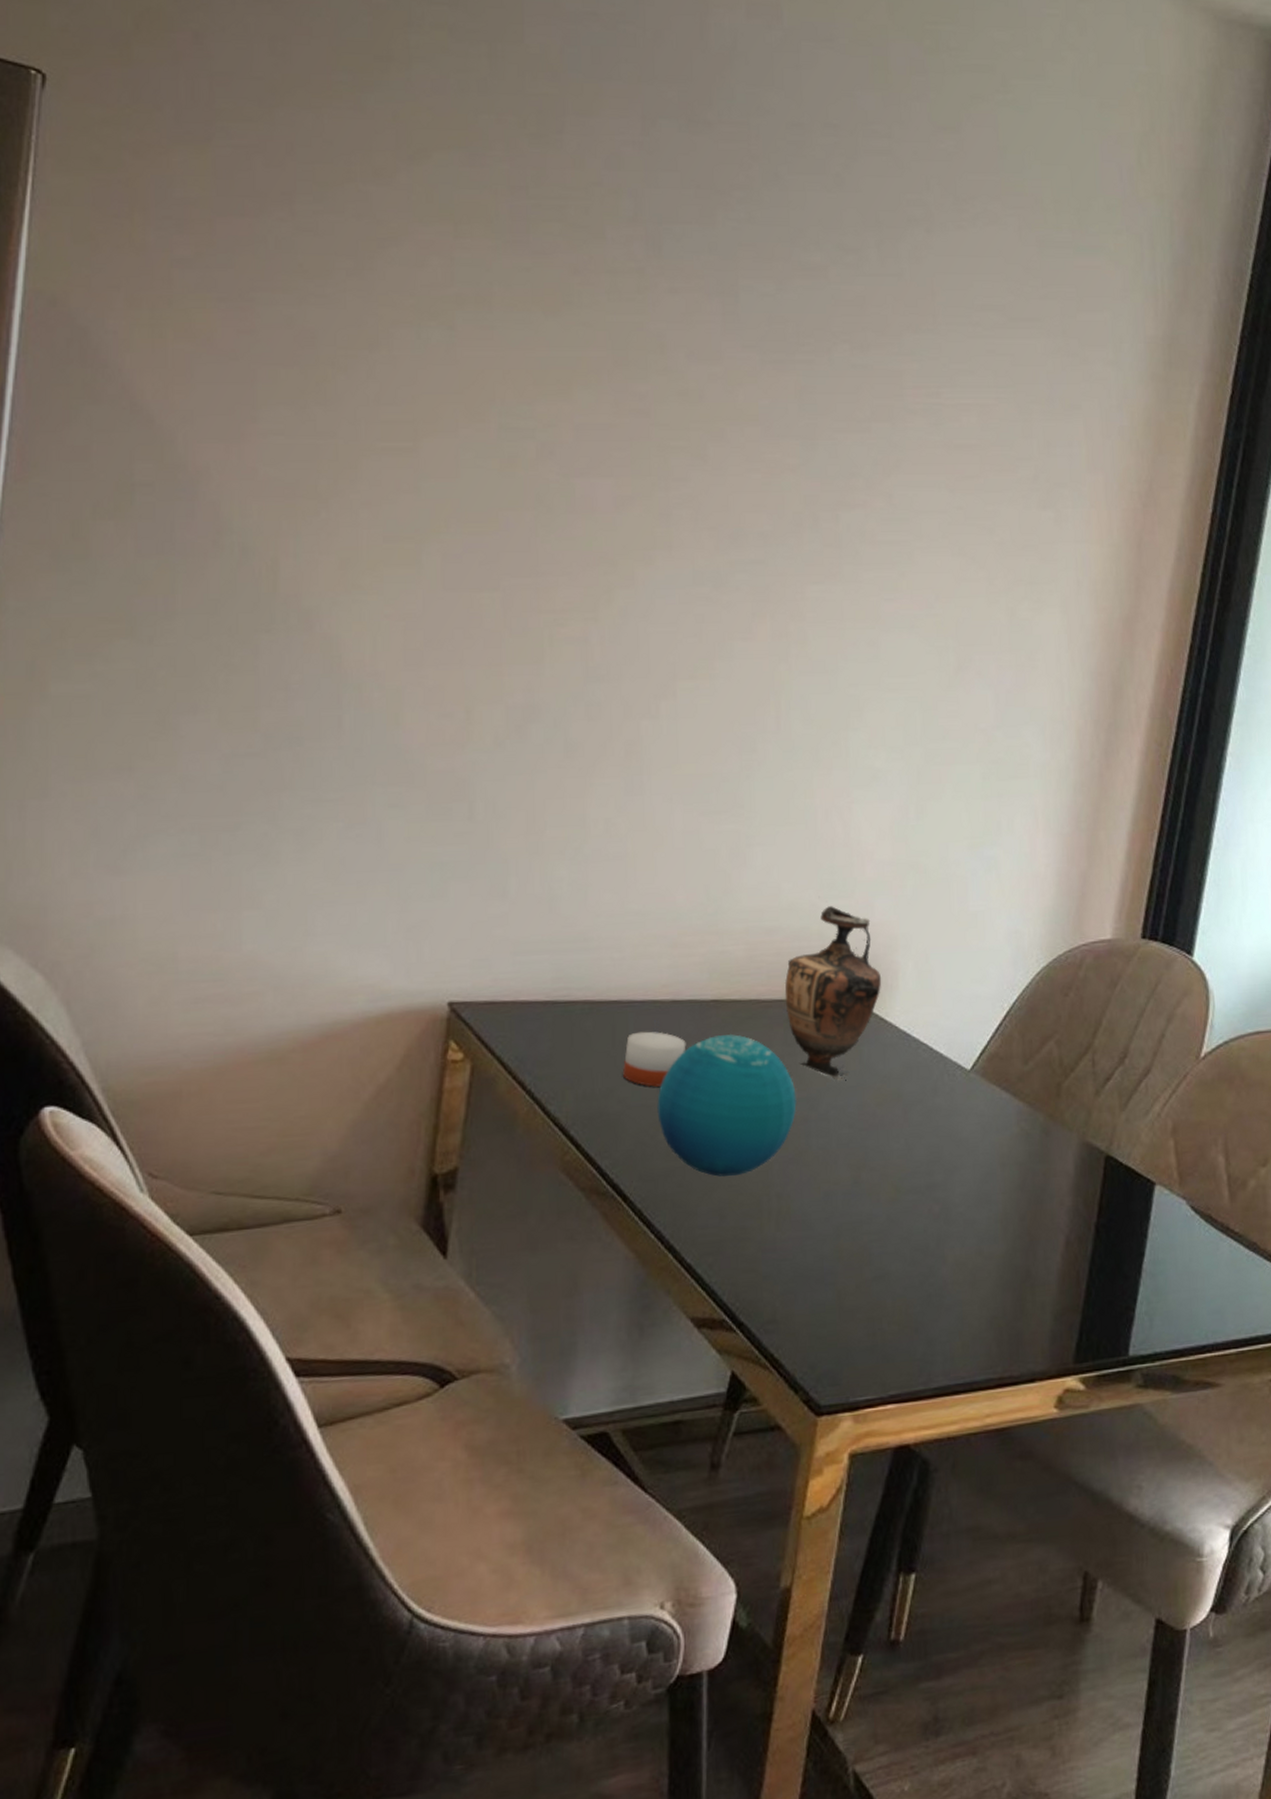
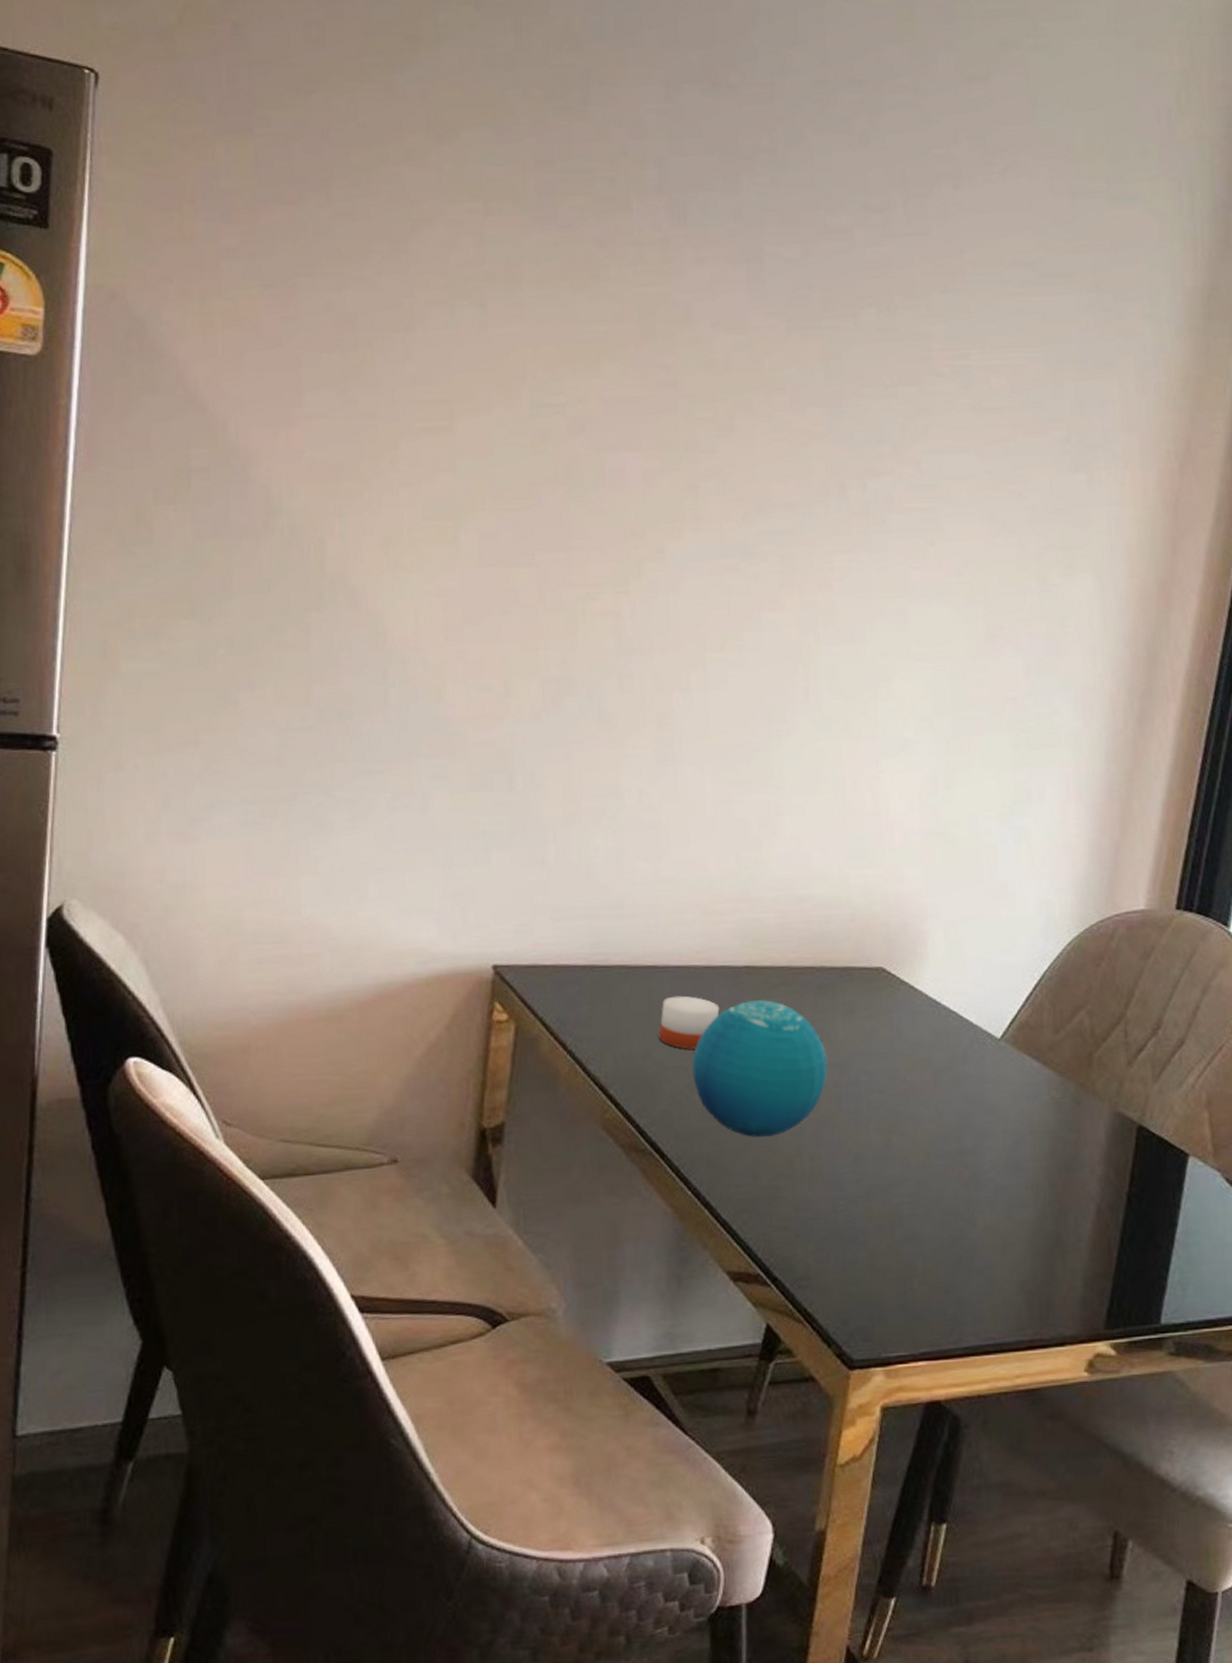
vase: present [784,906,882,1081] -> none [815,875,912,1047]

